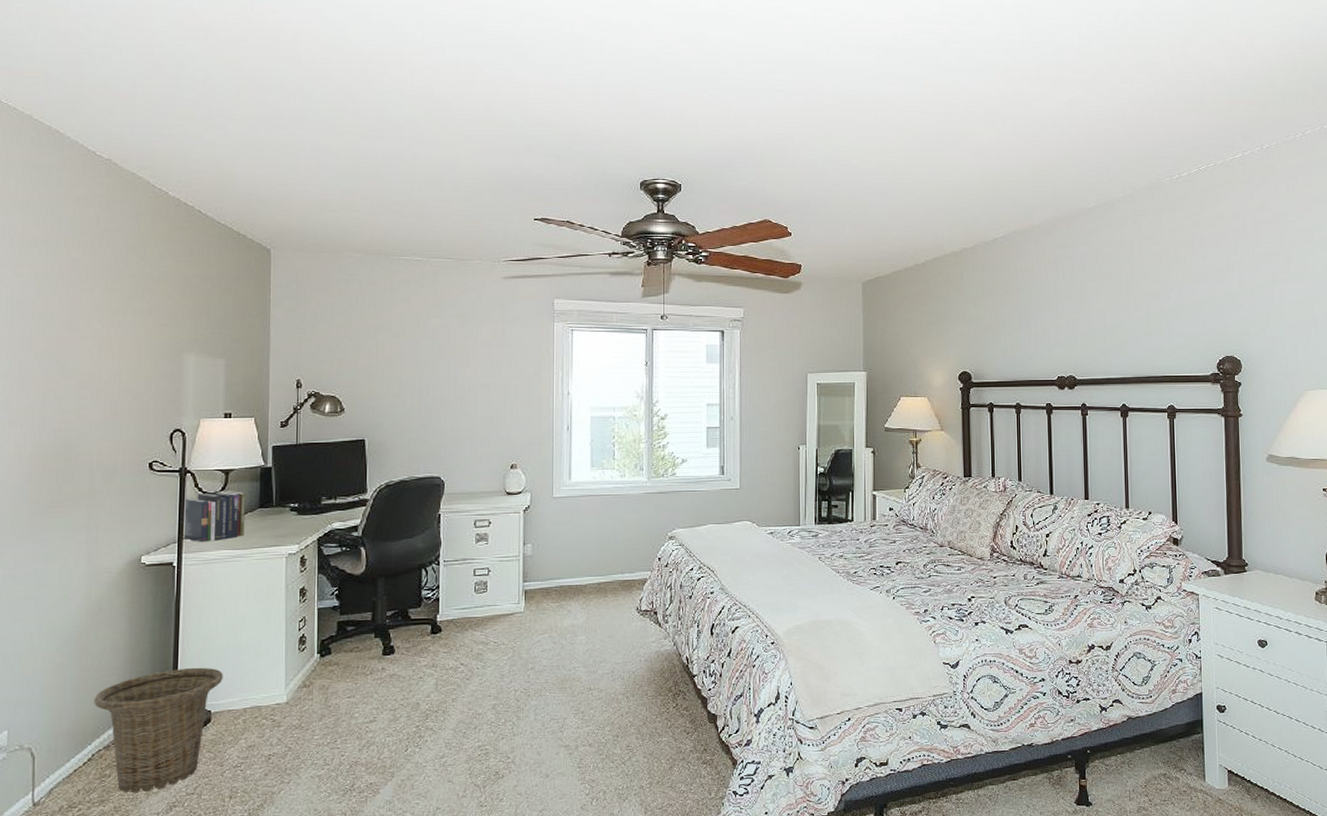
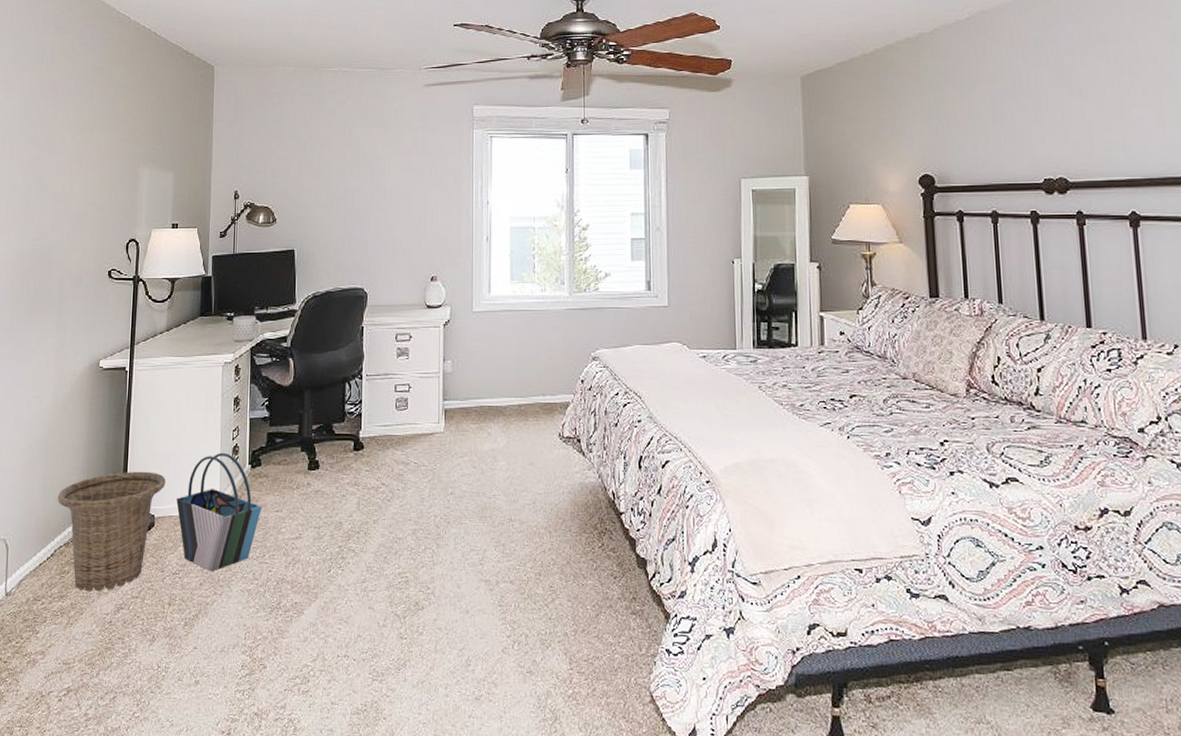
books: present [183,491,246,543] -> none [135,299,188,349]
tote bag: none [236,643,333,762] -> present [176,452,263,572]
mug: none [297,506,329,532] -> present [232,316,261,341]

